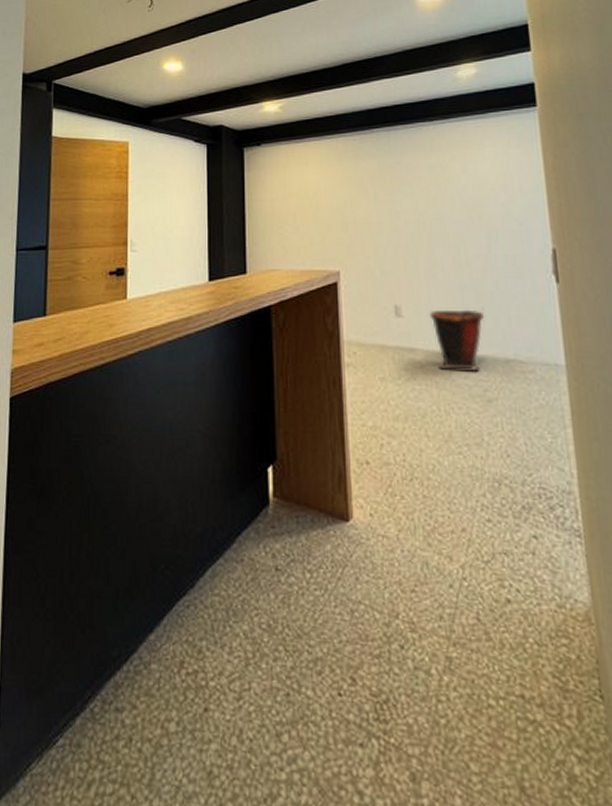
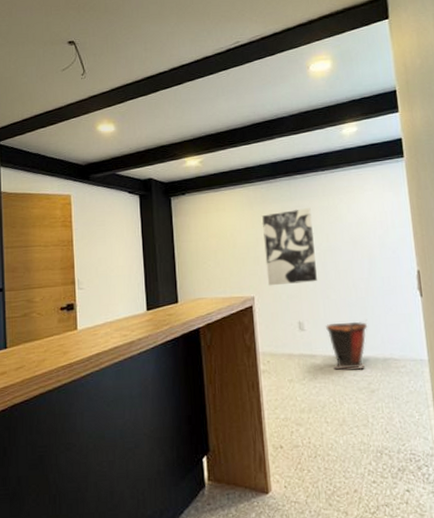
wall art: none [353,165,420,259] -> present [262,208,317,286]

